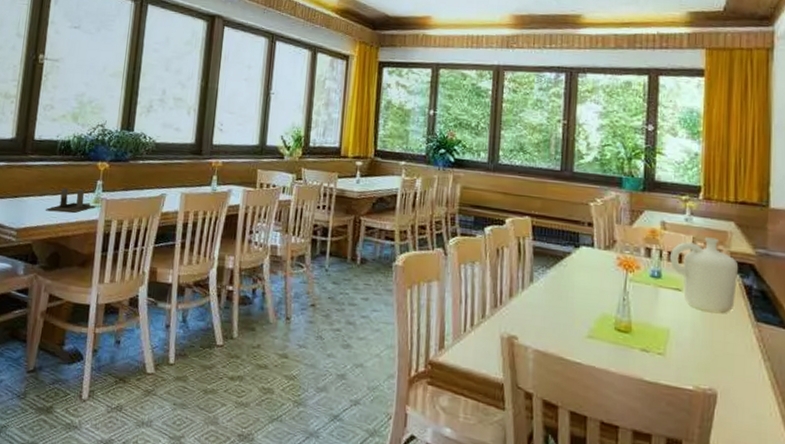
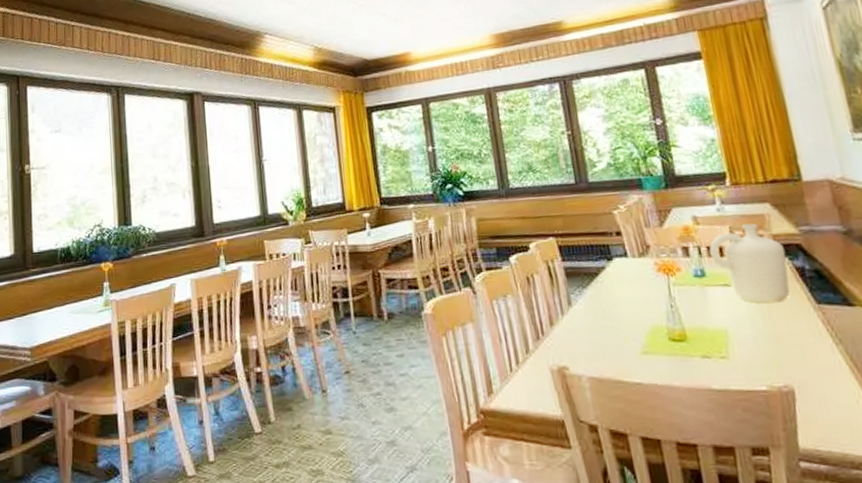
napkin holder: present [46,188,95,213] -> none [56,294,106,324]

